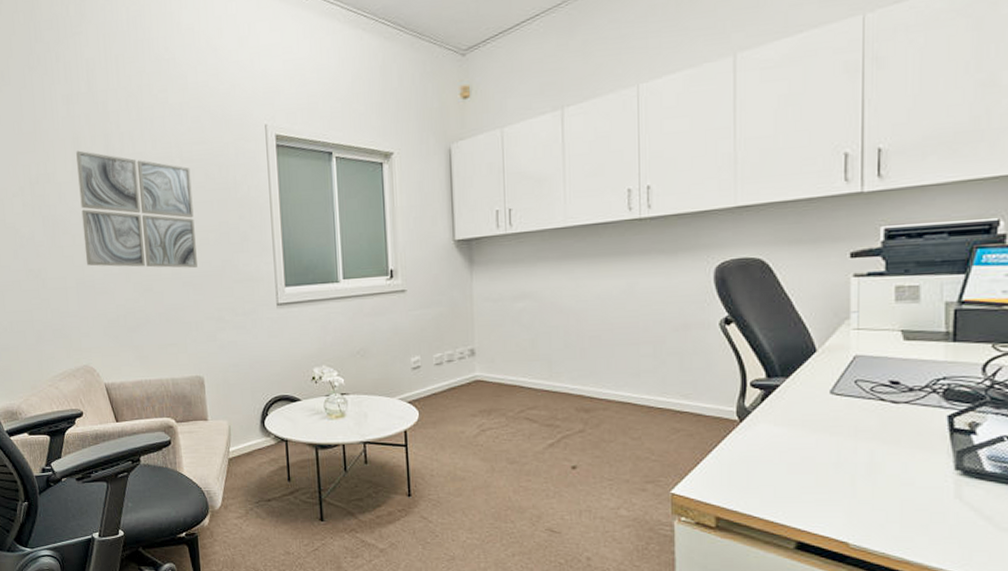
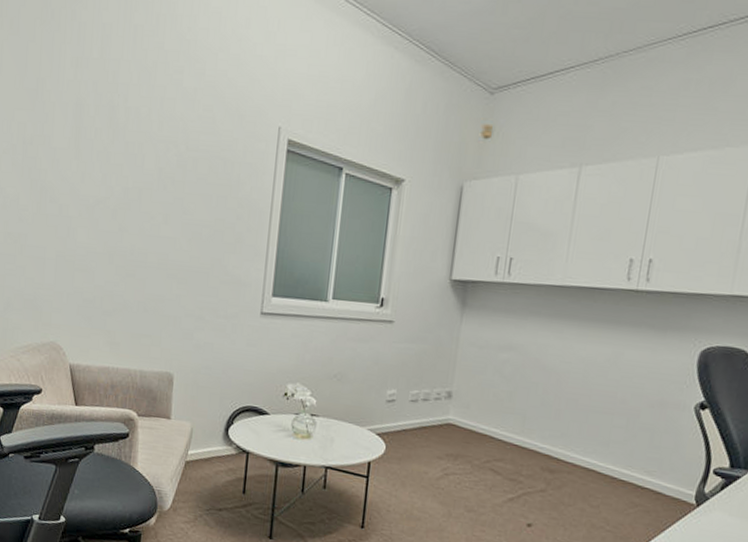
wall art: present [76,150,197,268] -> none [69,117,194,261]

